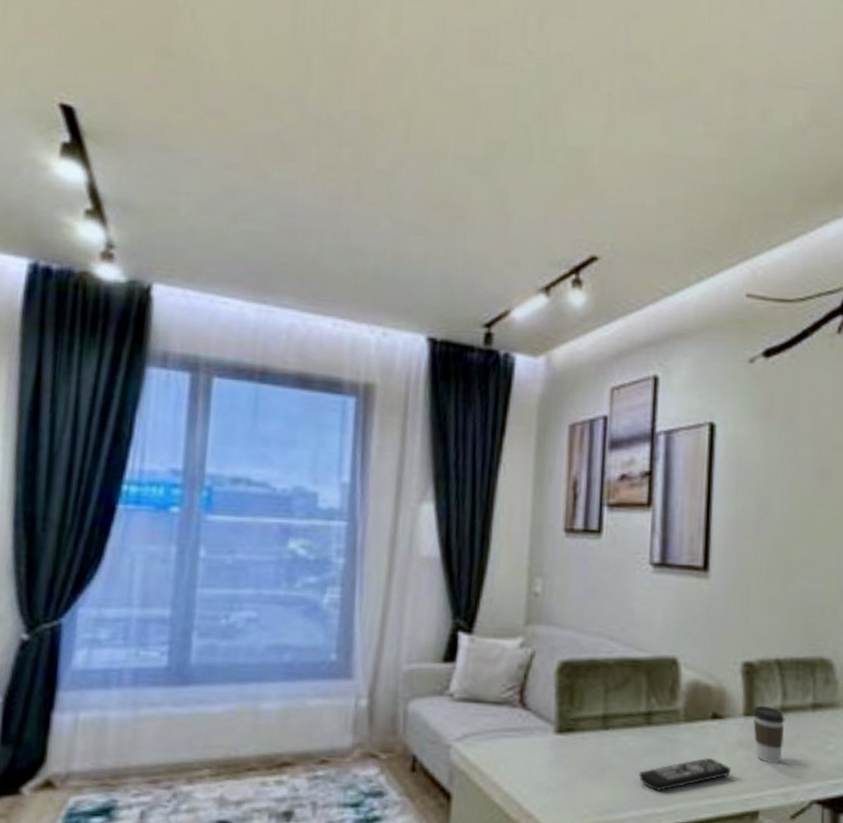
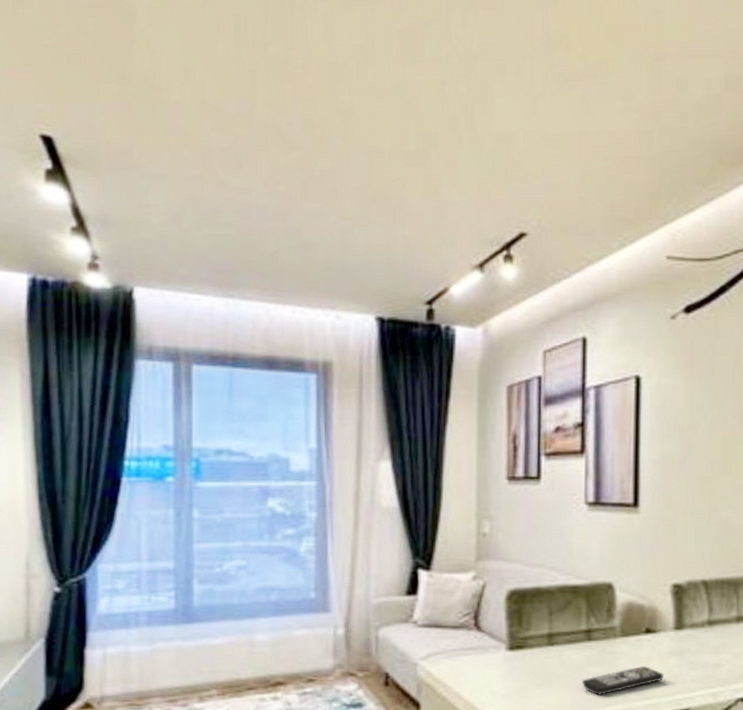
coffee cup: present [752,705,785,763] -> none [682,620,712,669]

